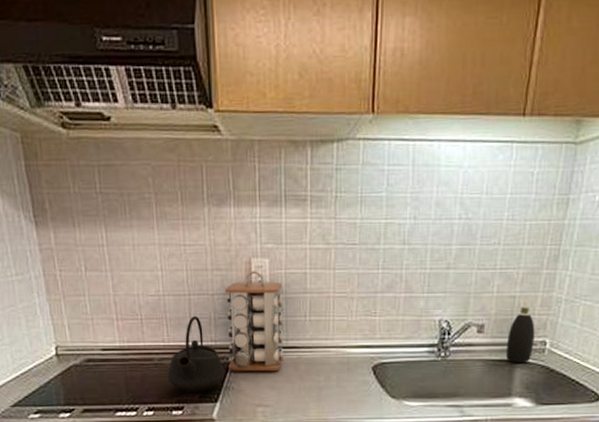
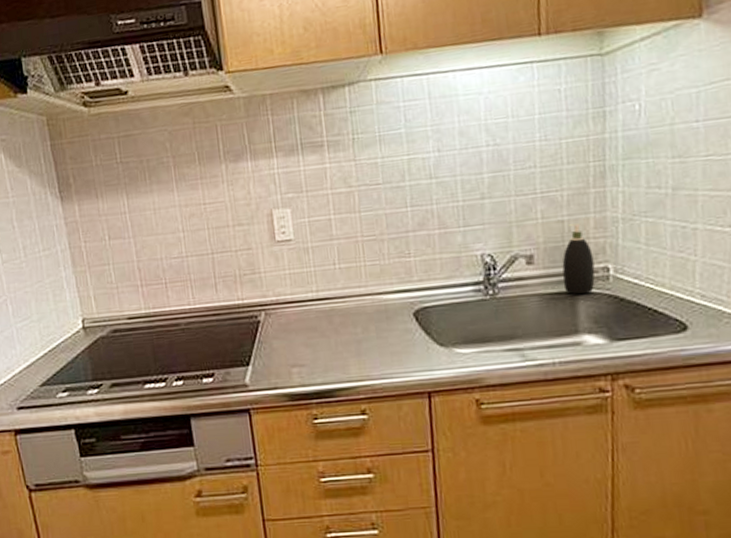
kettle: present [167,315,225,392] -> none [195,274,255,357]
spice rack: present [225,271,285,372] -> none [248,222,317,330]

